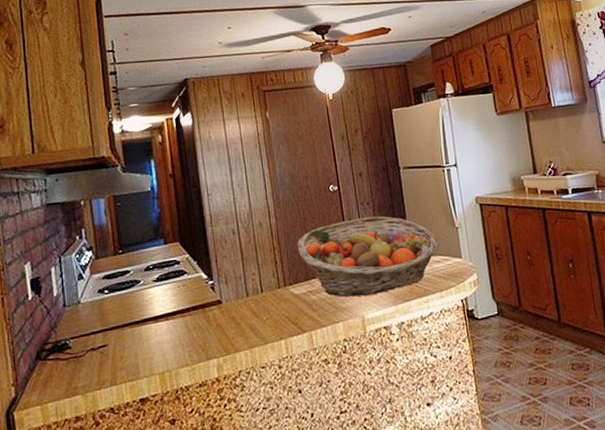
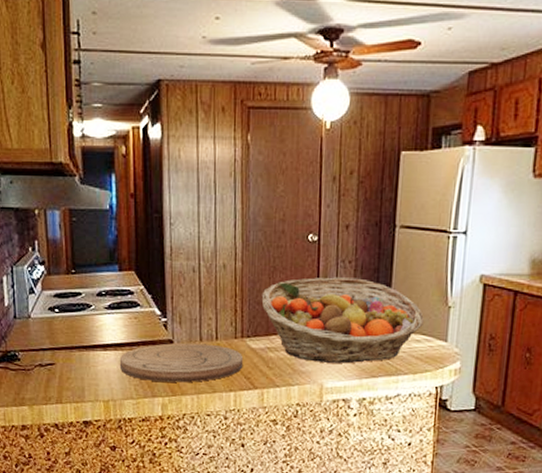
cutting board: none [171,297,290,345] -> present [119,342,244,383]

